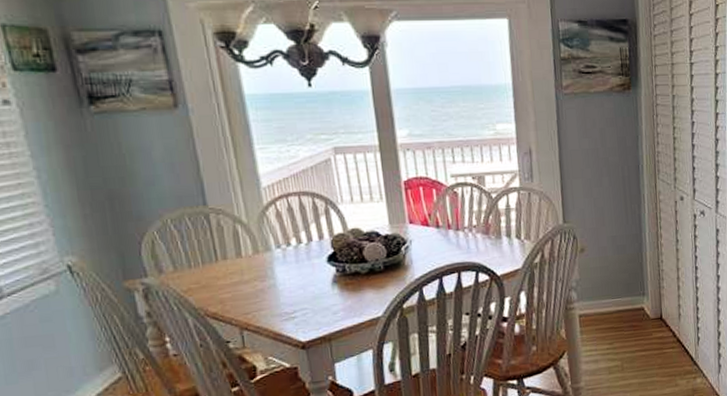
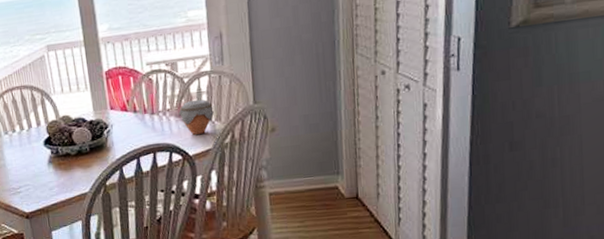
jar: none [485,216,523,254] -> present [178,99,214,135]

